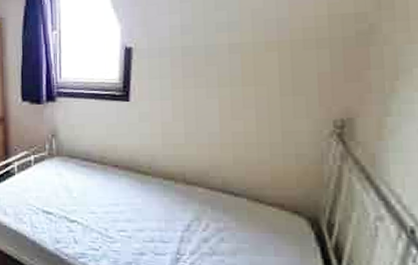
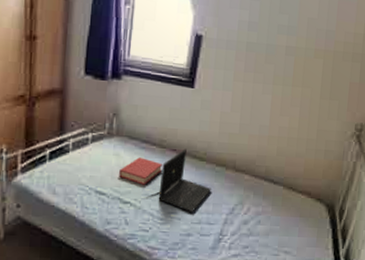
hardback book: none [63,176,105,203] -> present [119,157,162,185]
laptop: none [104,164,161,231] -> present [158,149,211,213]

